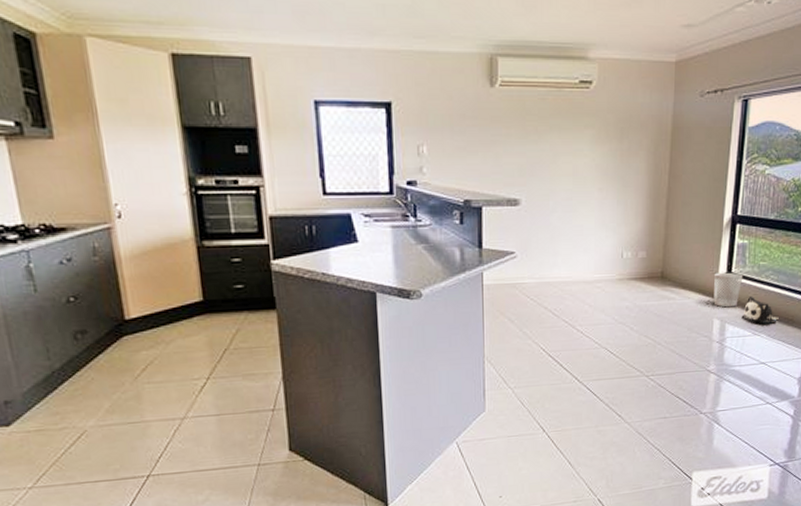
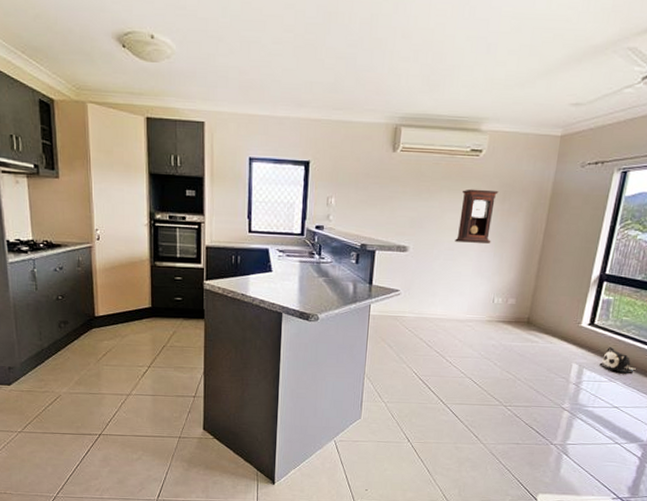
pendulum clock: none [572,127,615,190] -> present [455,189,499,244]
wastebasket: present [713,272,743,308] -> none [574,323,605,355]

